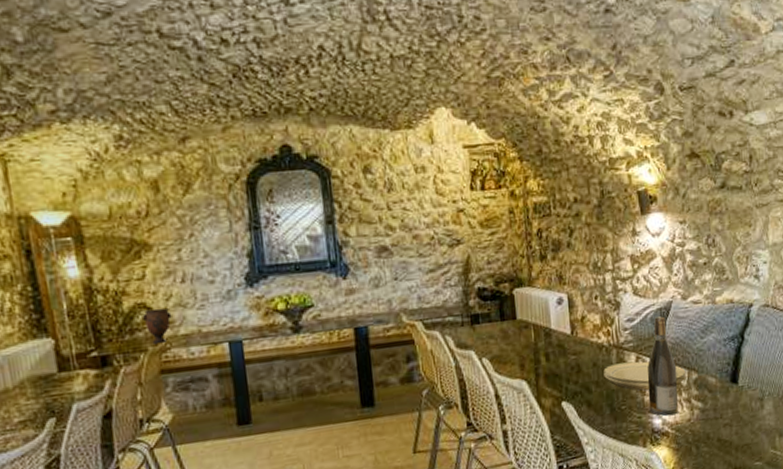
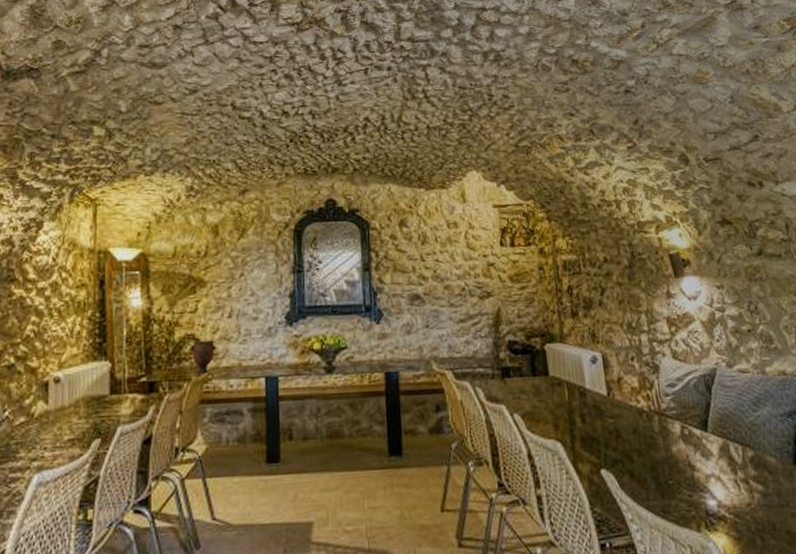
plate: present [603,361,686,391] -> none [645,431,741,466]
wine bottle: present [647,316,679,416] -> none [694,384,735,498]

